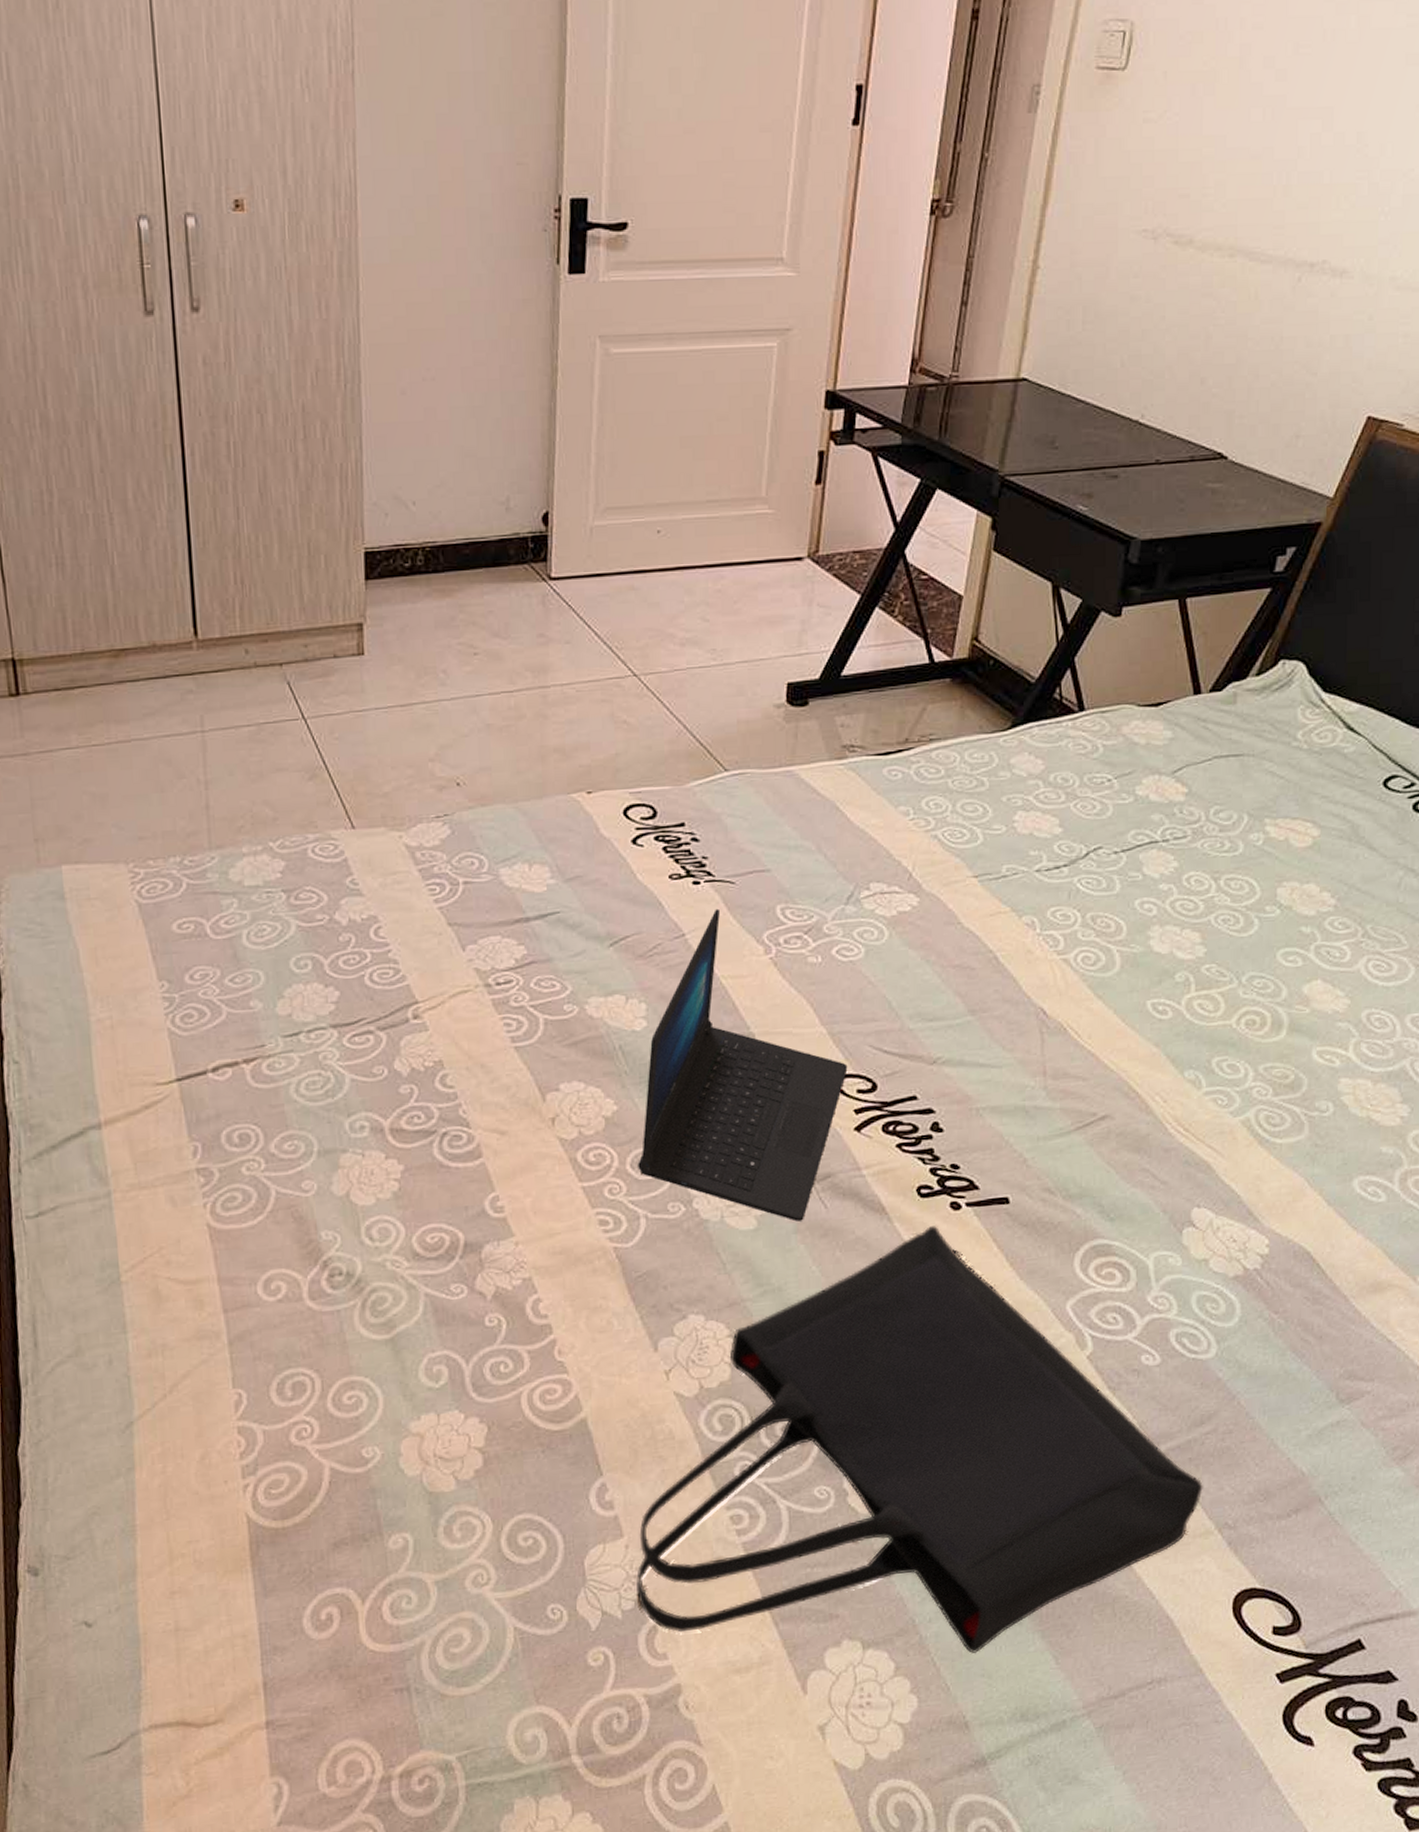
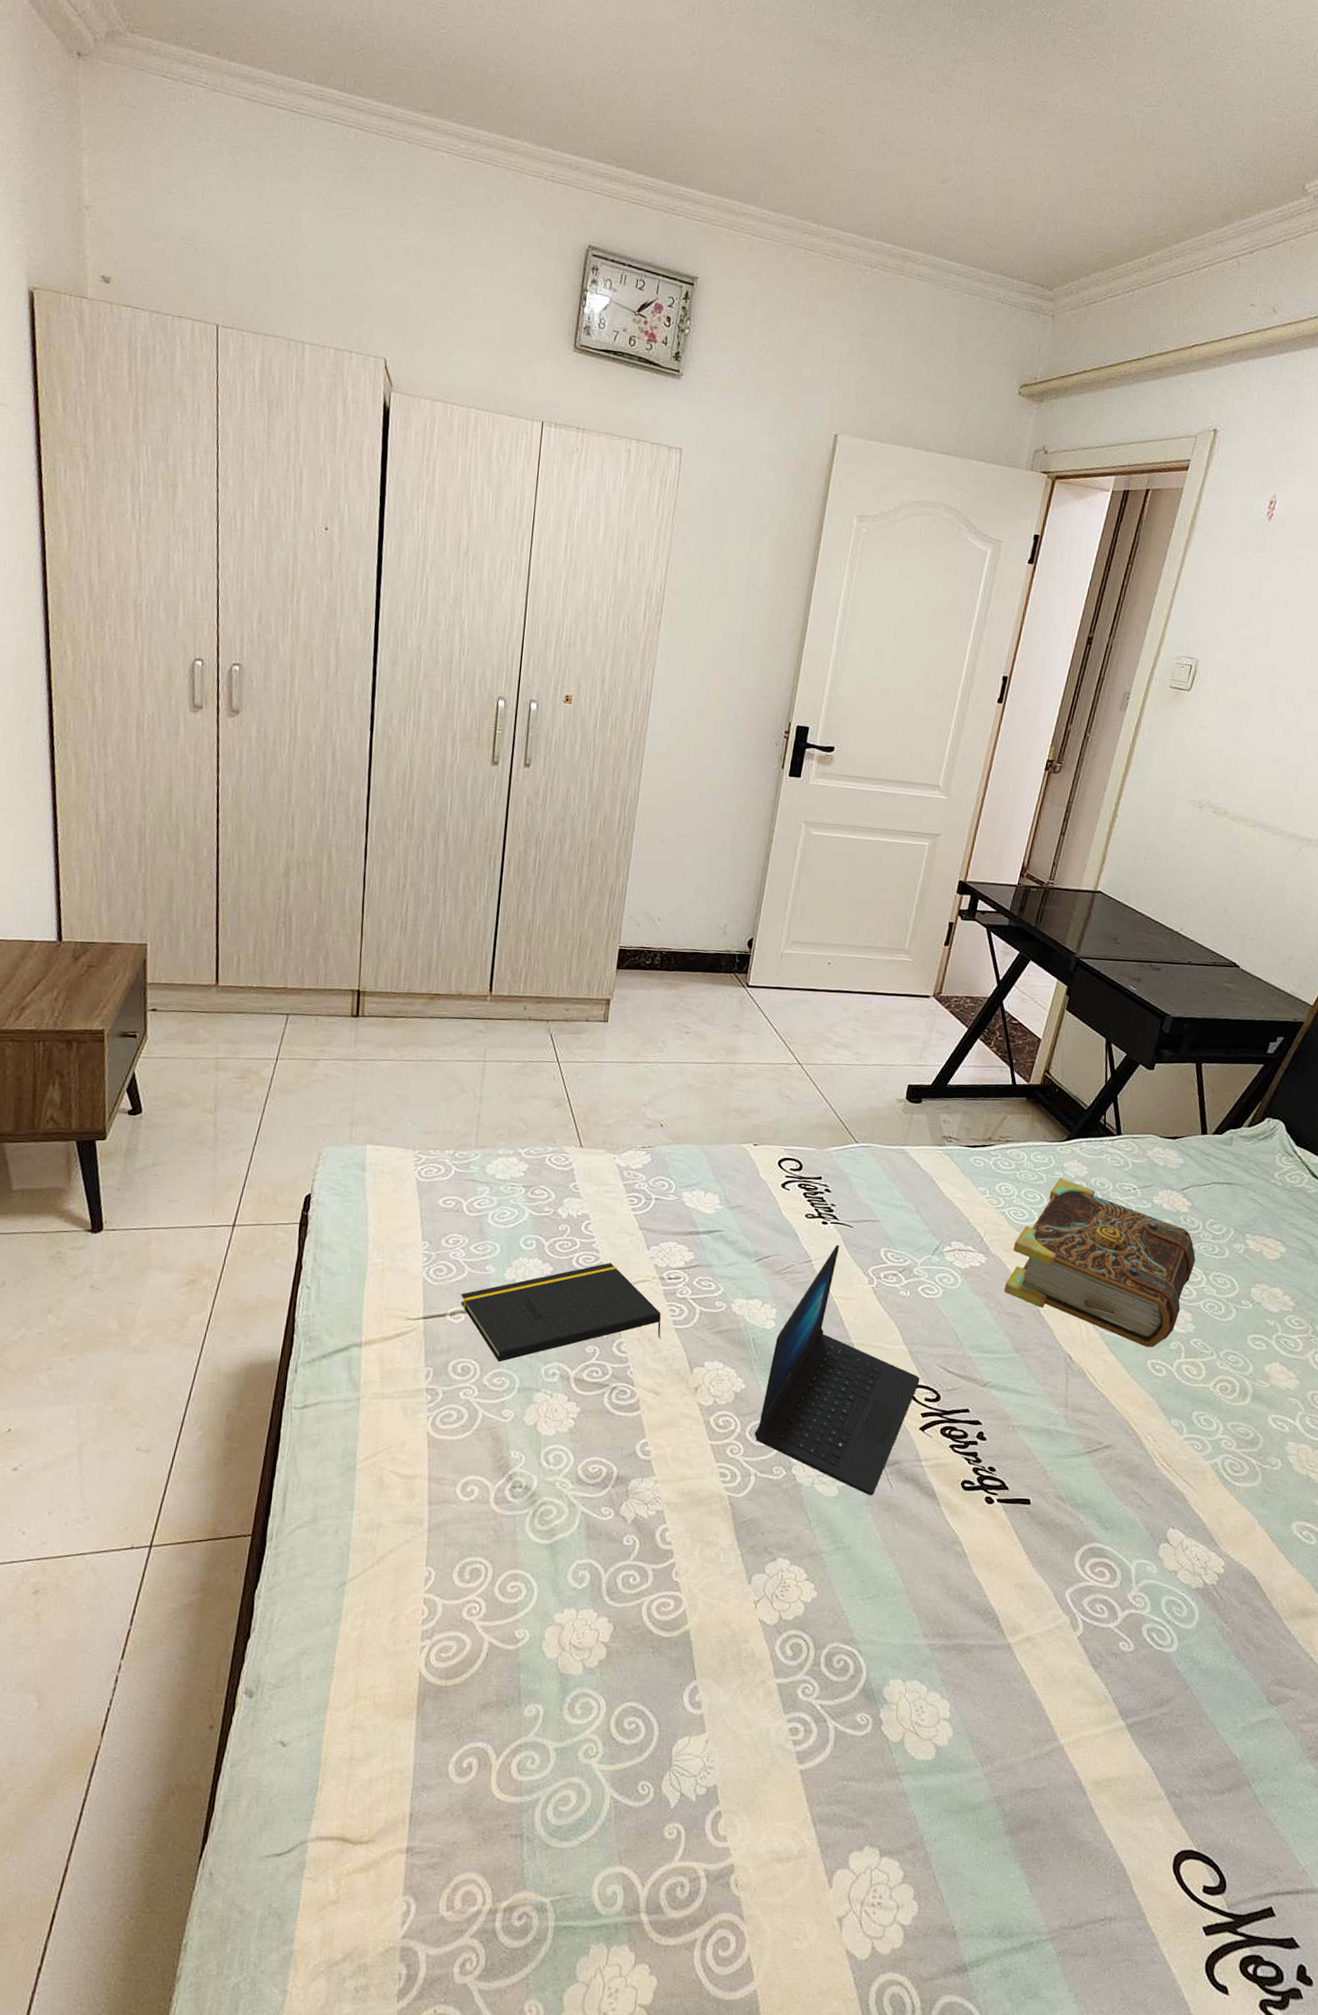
notepad: none [222,973,497,1123] -> present [461,1262,661,1362]
tote bag: present [636,1226,1203,1654] -> none [709,1514,1158,1874]
book: none [946,779,1199,984] -> present [1004,1178,1196,1347]

